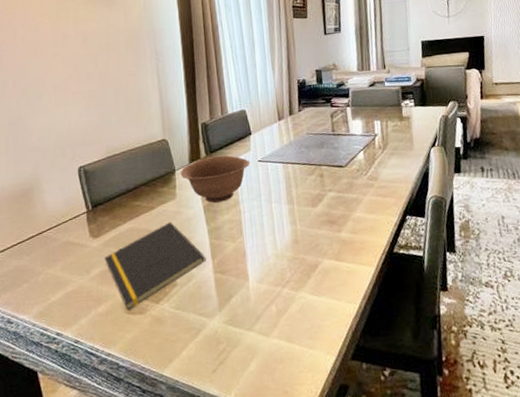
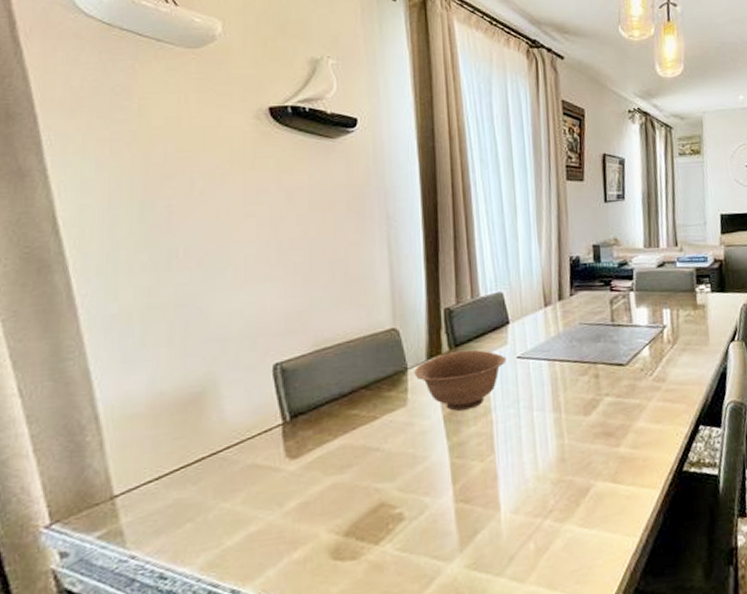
notepad: present [104,222,206,311] -> none [305,436,445,556]

